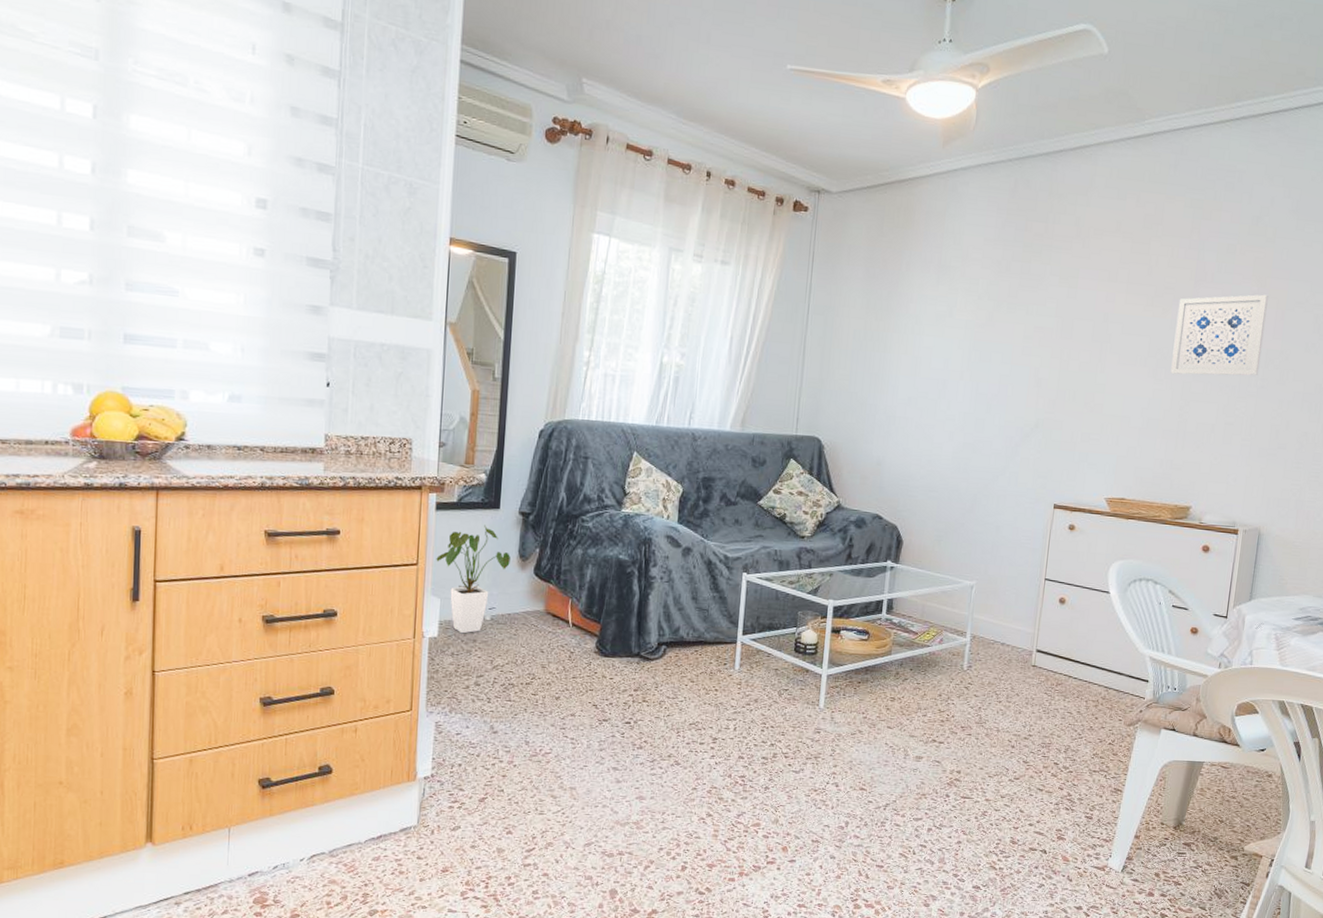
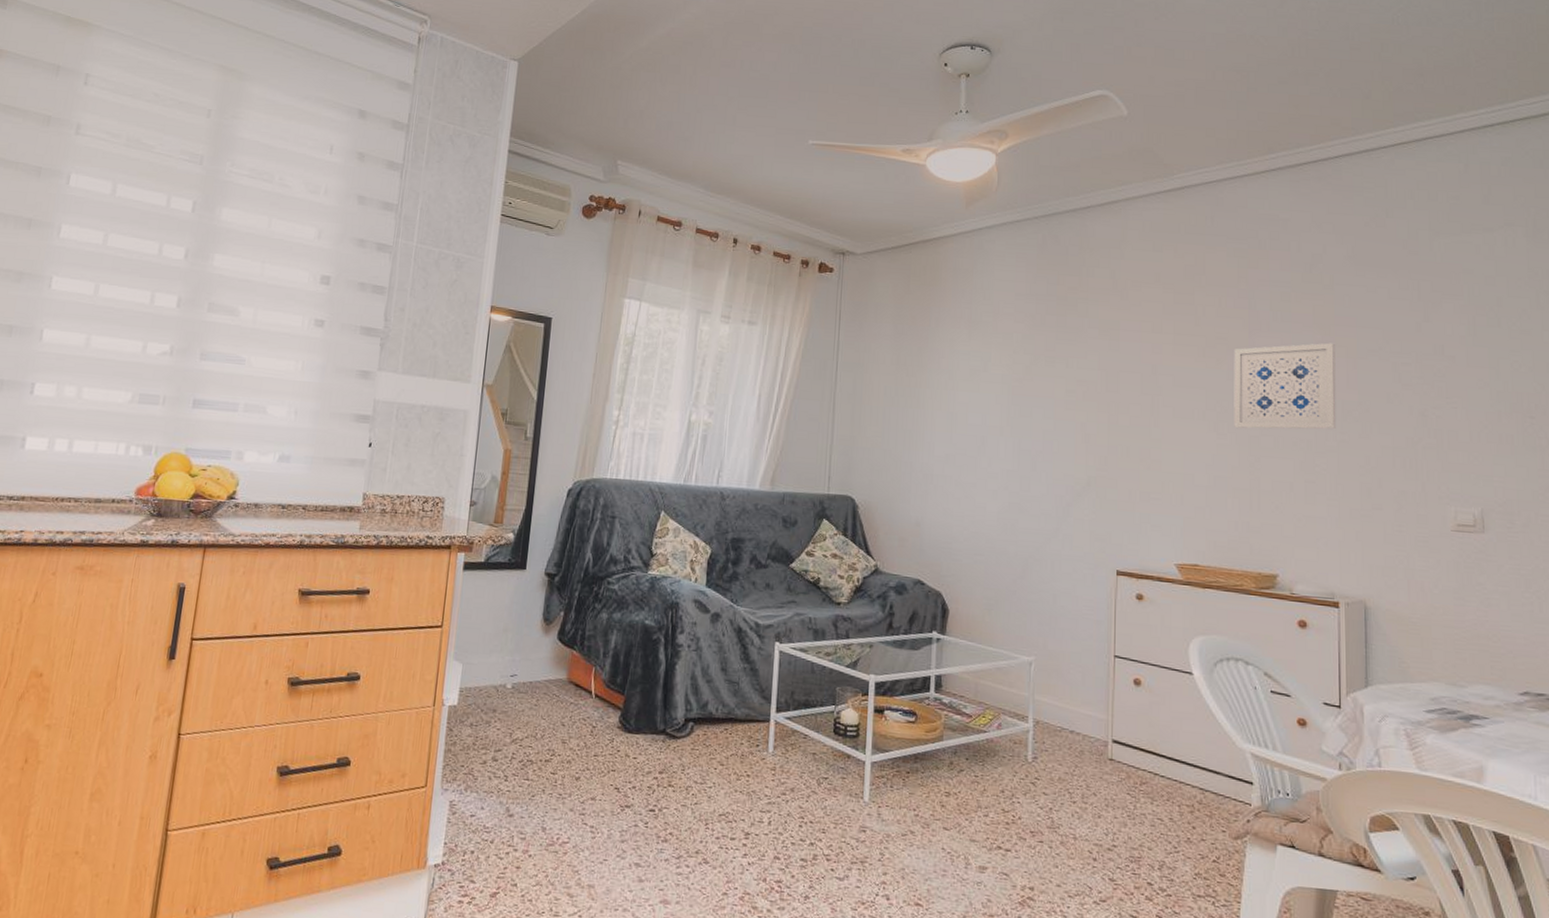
house plant: present [436,525,510,634] -> none [460,586,535,703]

